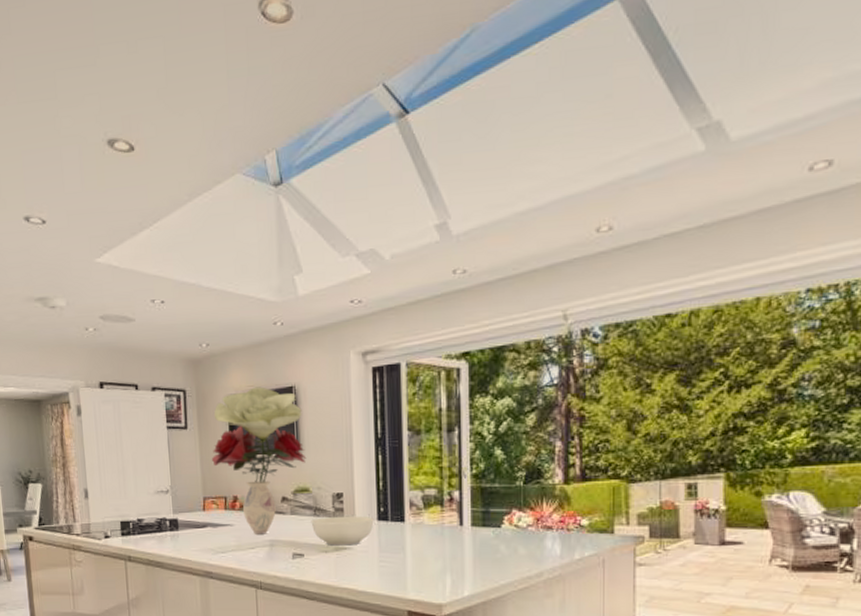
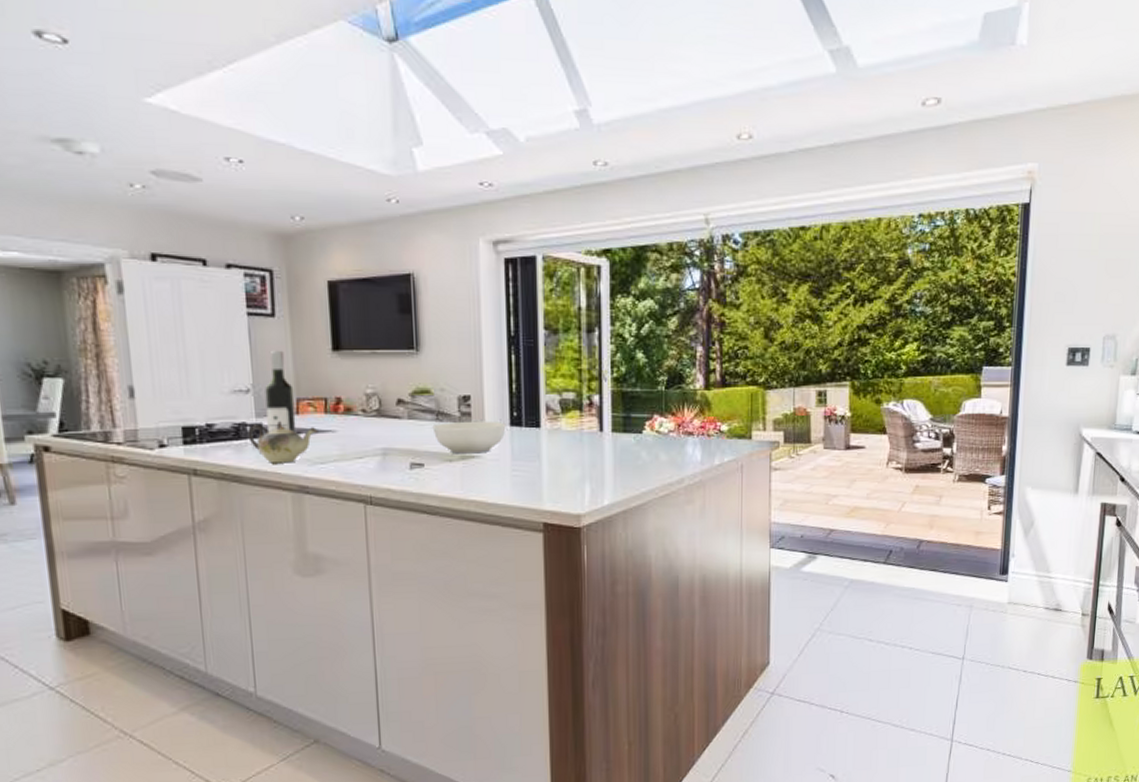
teapot: none [167,517,220,552] -> present [248,421,318,463]
bottle: none [180,457,203,526] -> present [265,350,297,432]
flower bouquet: present [211,386,307,534] -> none [306,271,427,442]

